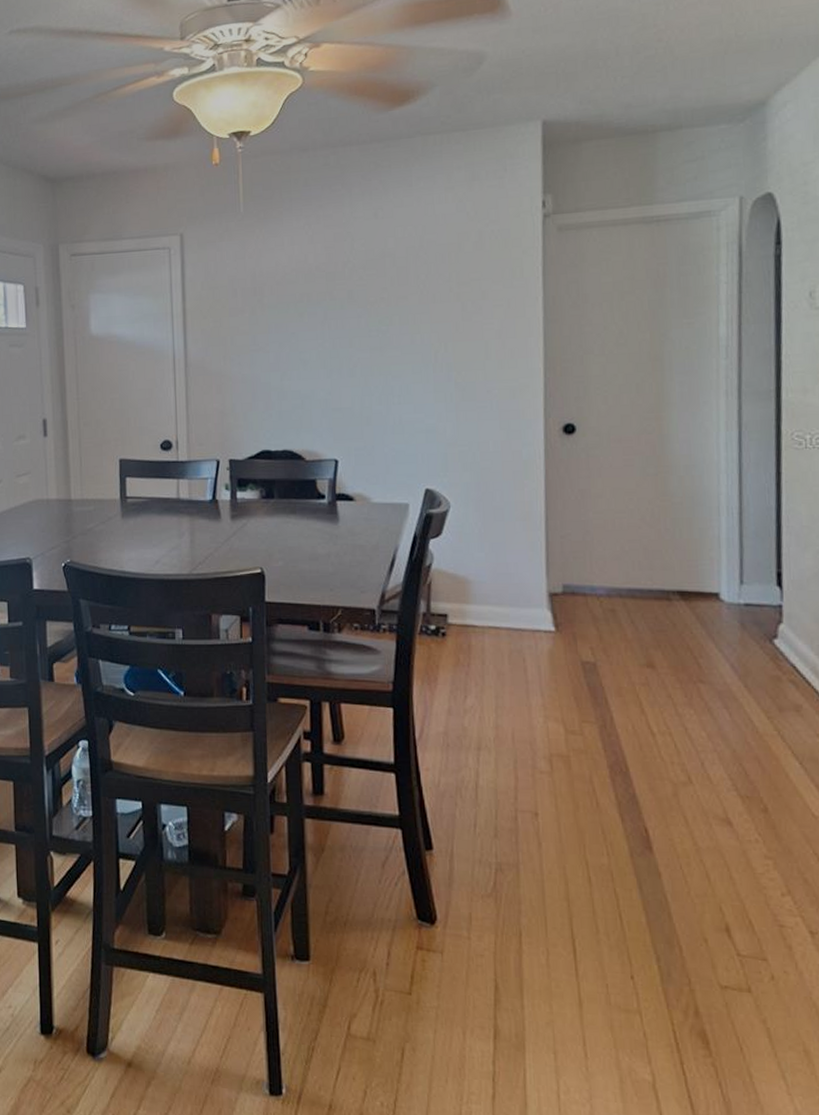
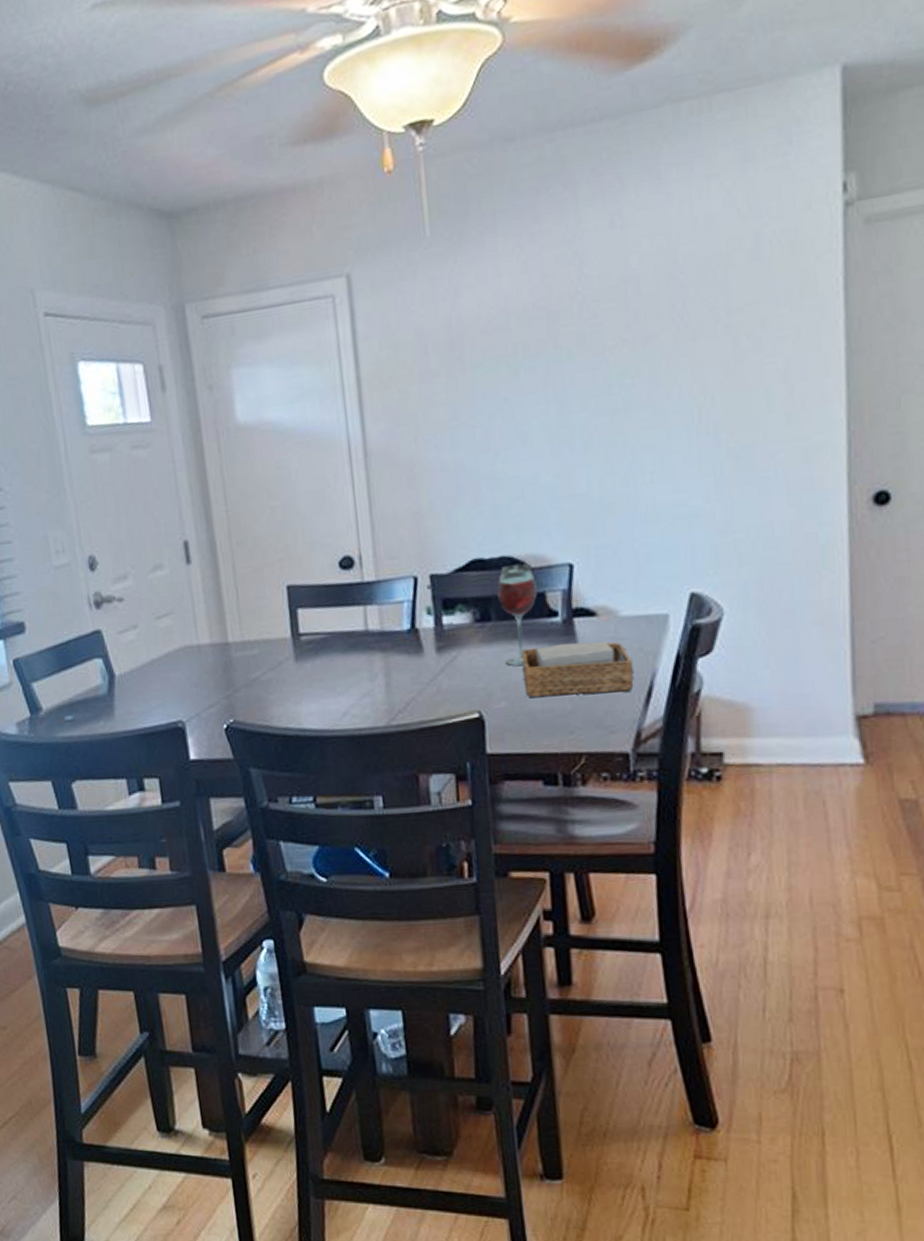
wineglass: none [280,457,310,535] -> present [497,564,537,667]
napkin holder: none [295,520,381,561] -> present [521,642,634,698]

